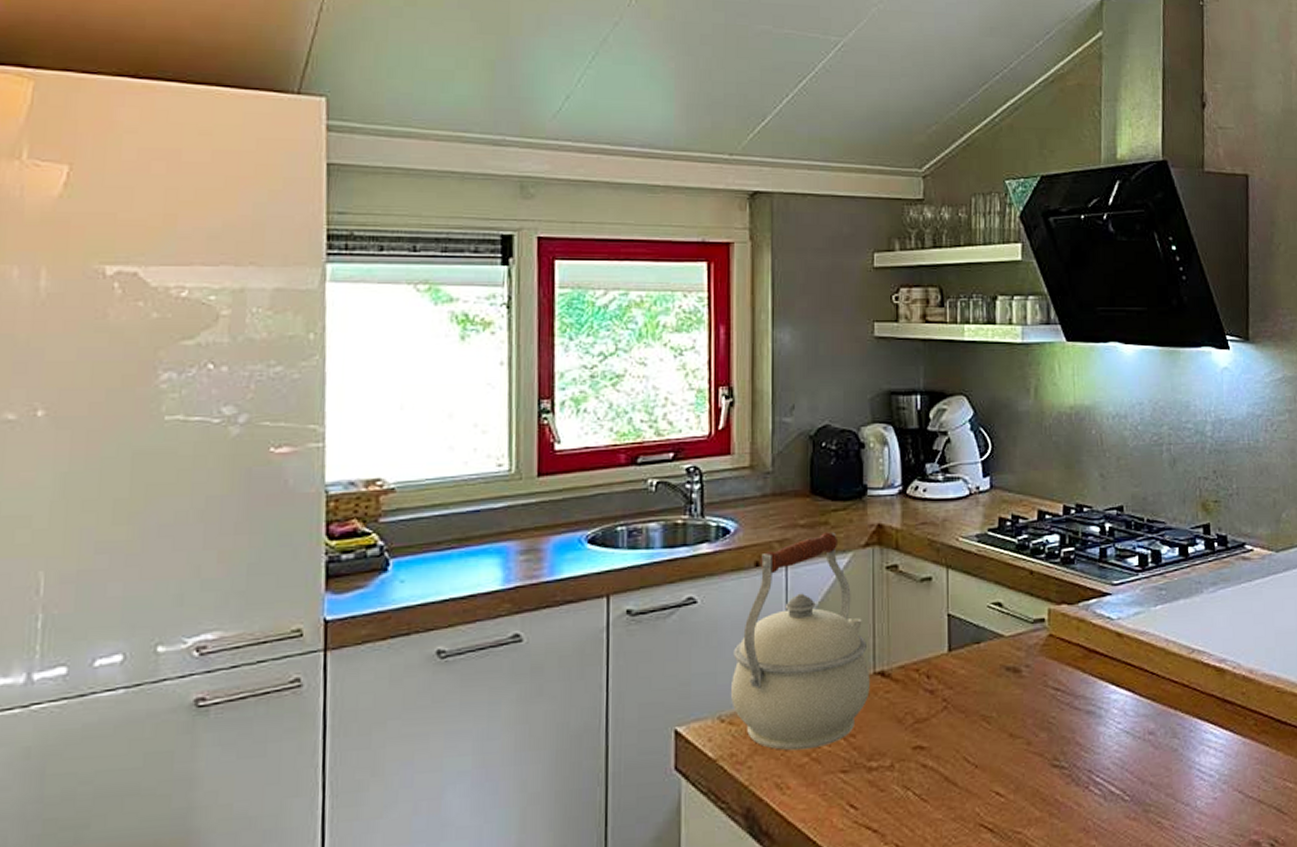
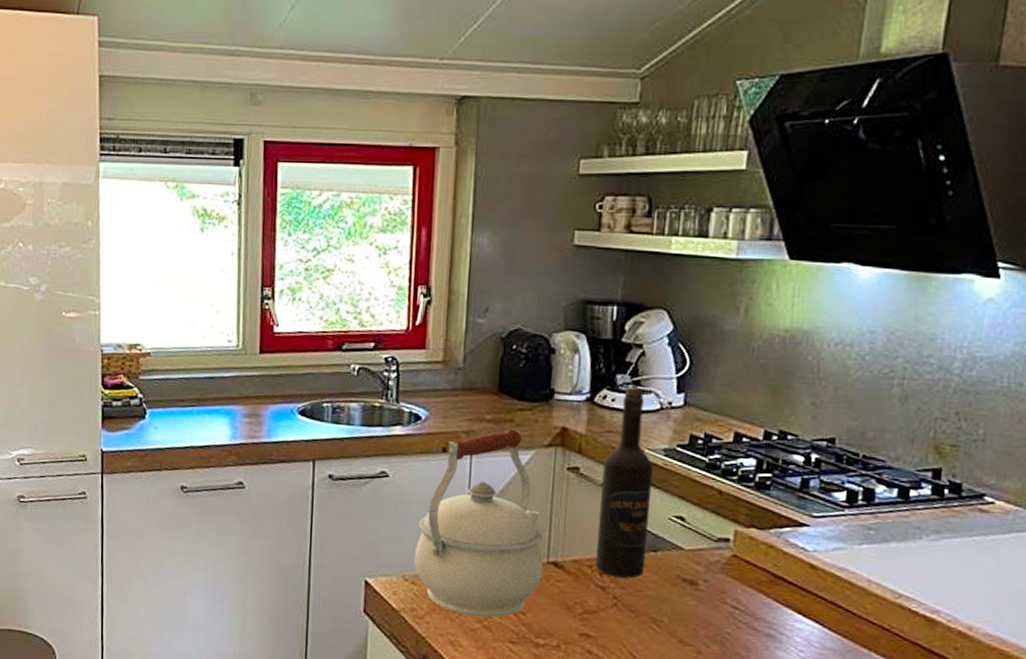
wine bottle: none [920,474,970,678] -> present [594,386,654,579]

